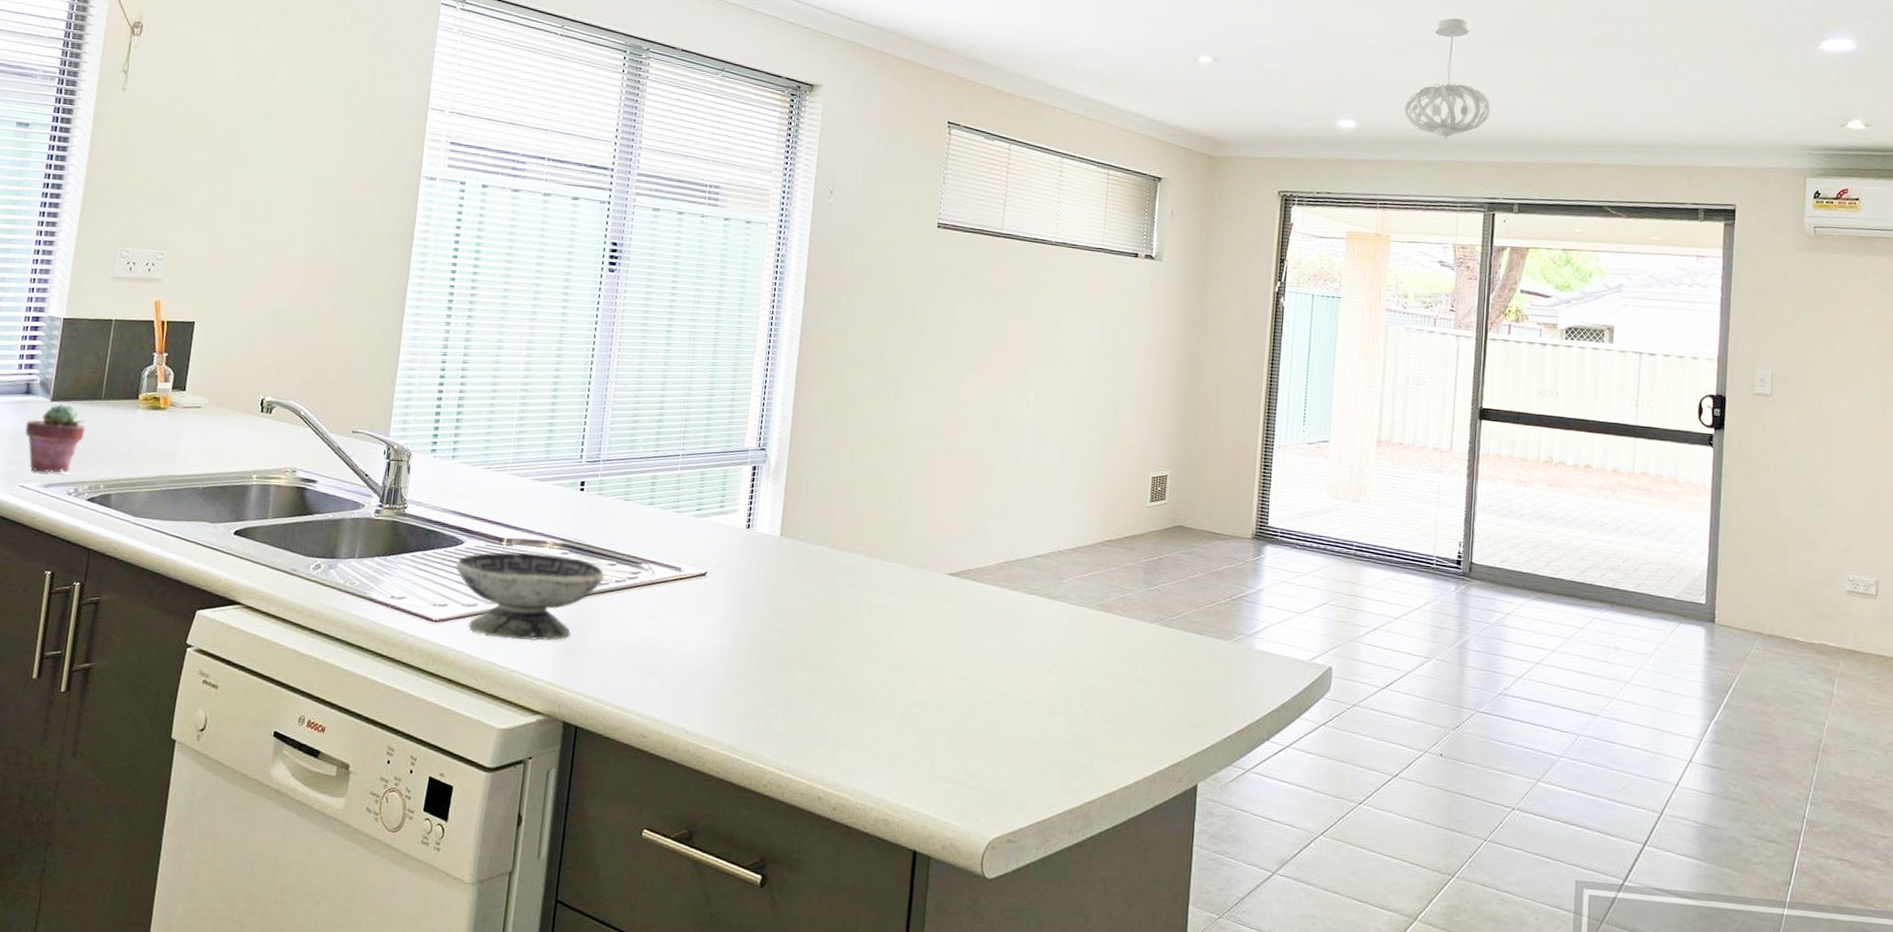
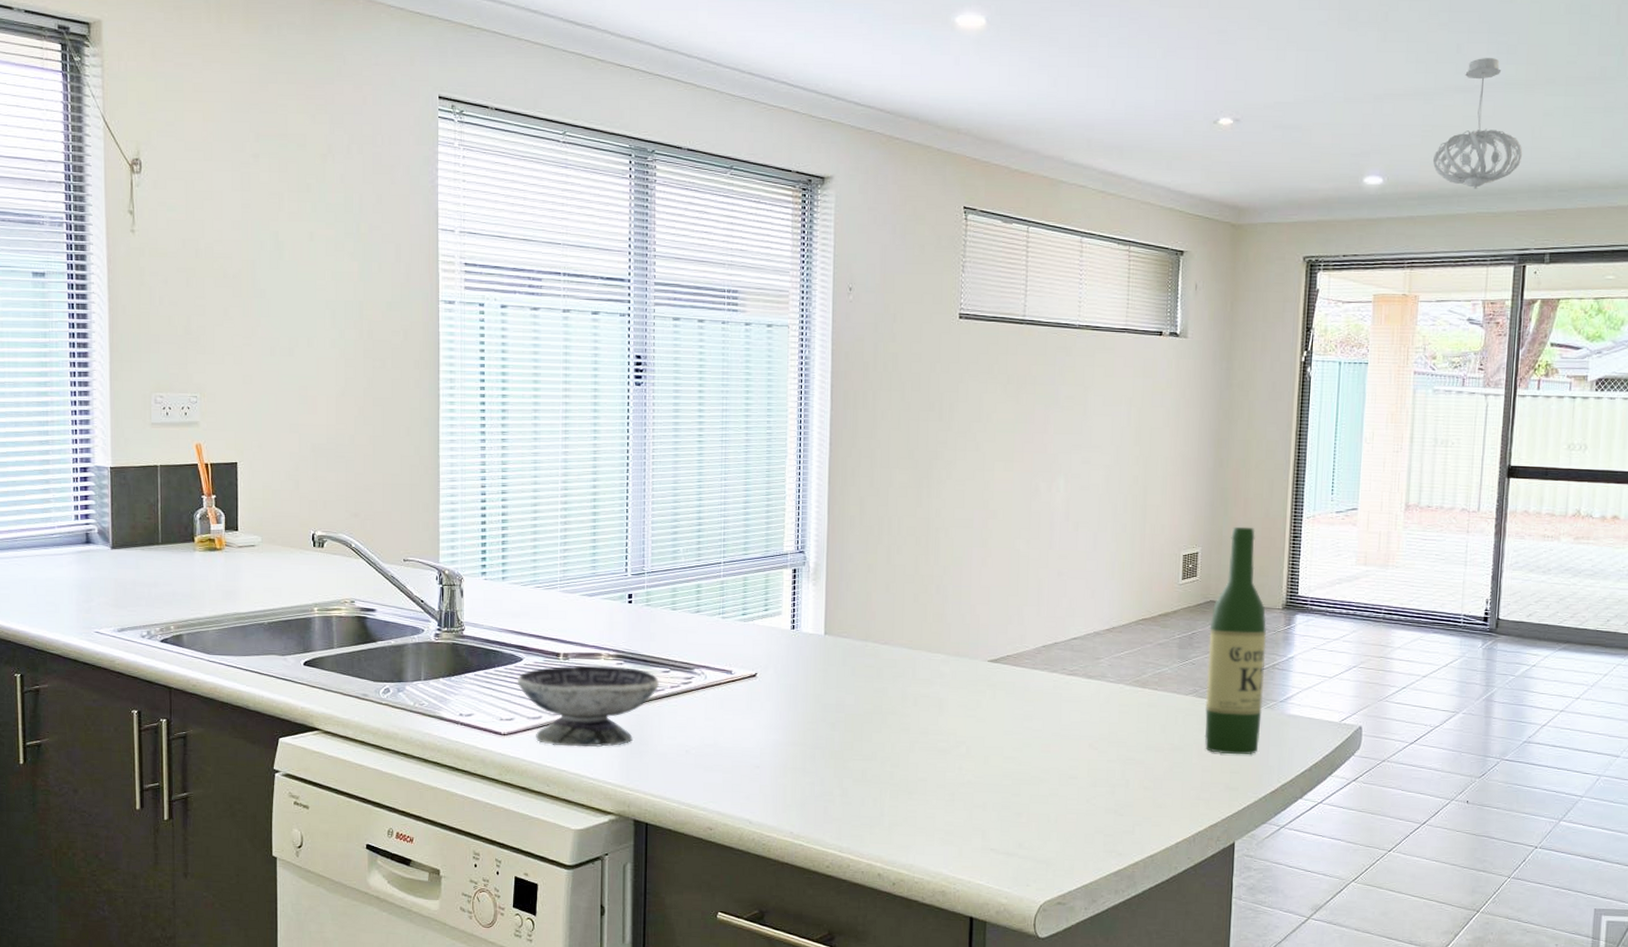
potted succulent: present [25,403,86,473] -> none [90,550,148,619]
wine bottle: none [1168,451,1236,690] -> present [1204,526,1267,755]

